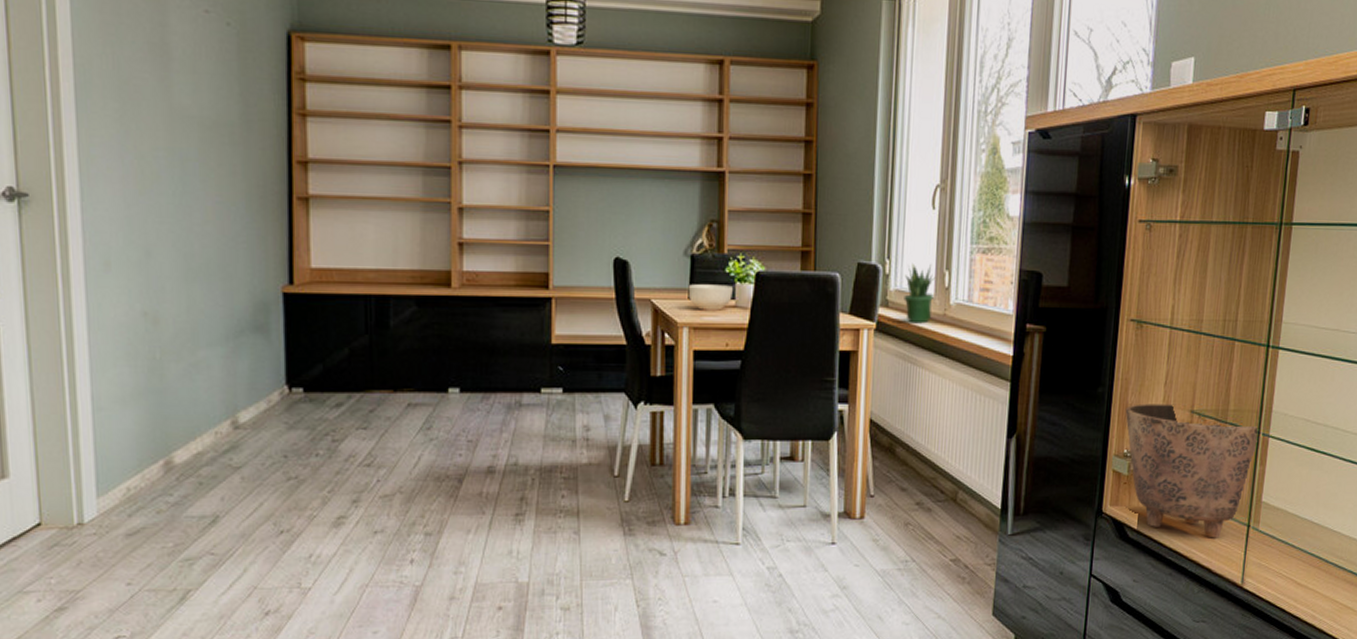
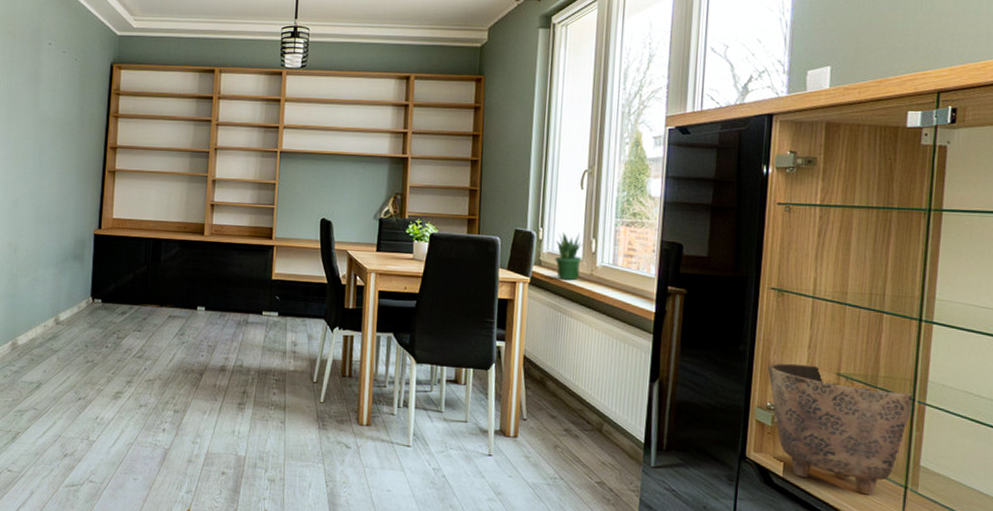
bowl: present [688,284,734,311] -> none [376,240,413,262]

